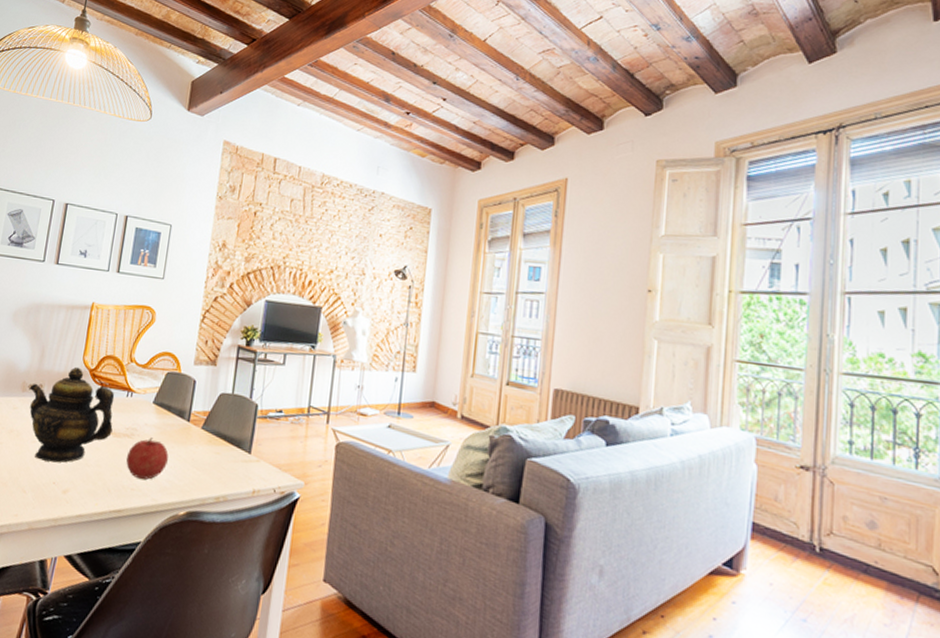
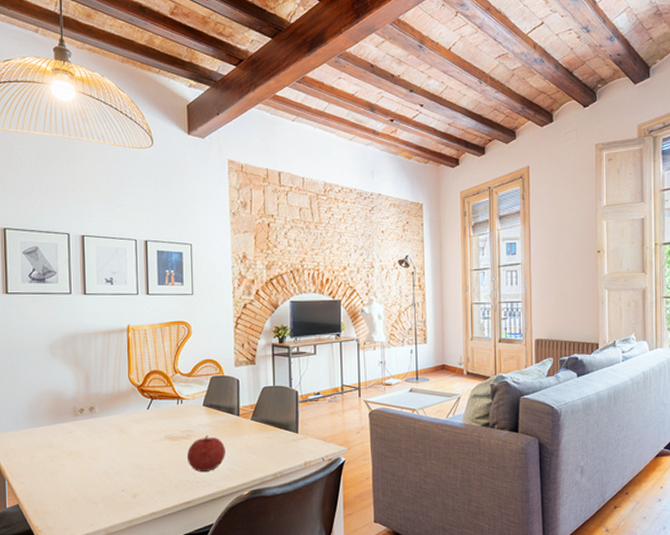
teapot: present [29,366,115,463] -> none [81,385,169,473]

